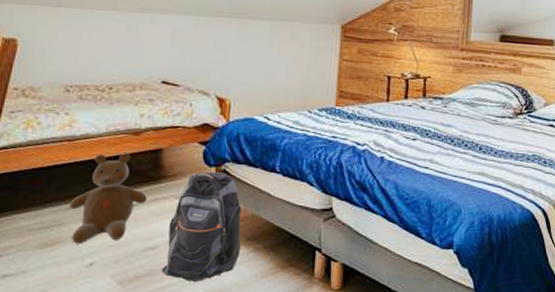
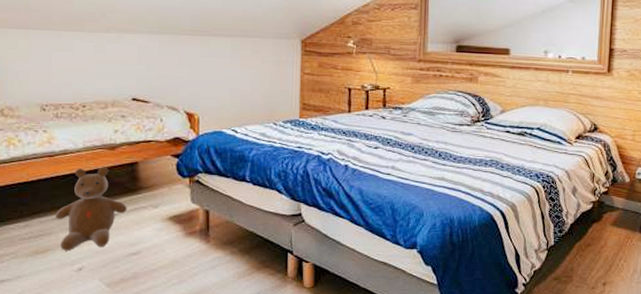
backpack: present [161,172,242,281] -> none [145,183,218,283]

